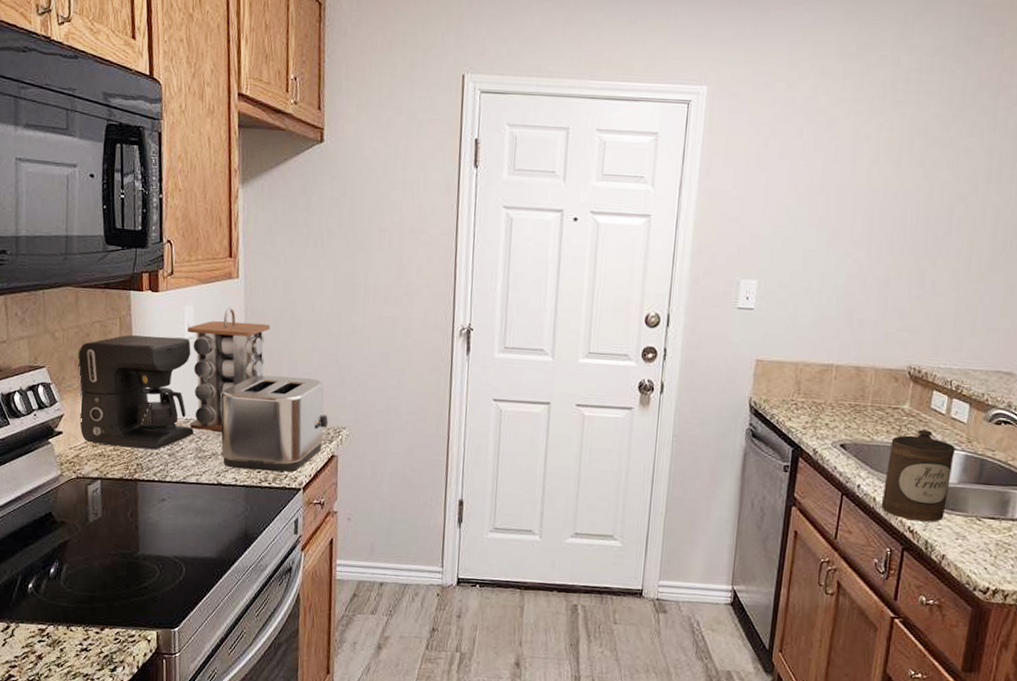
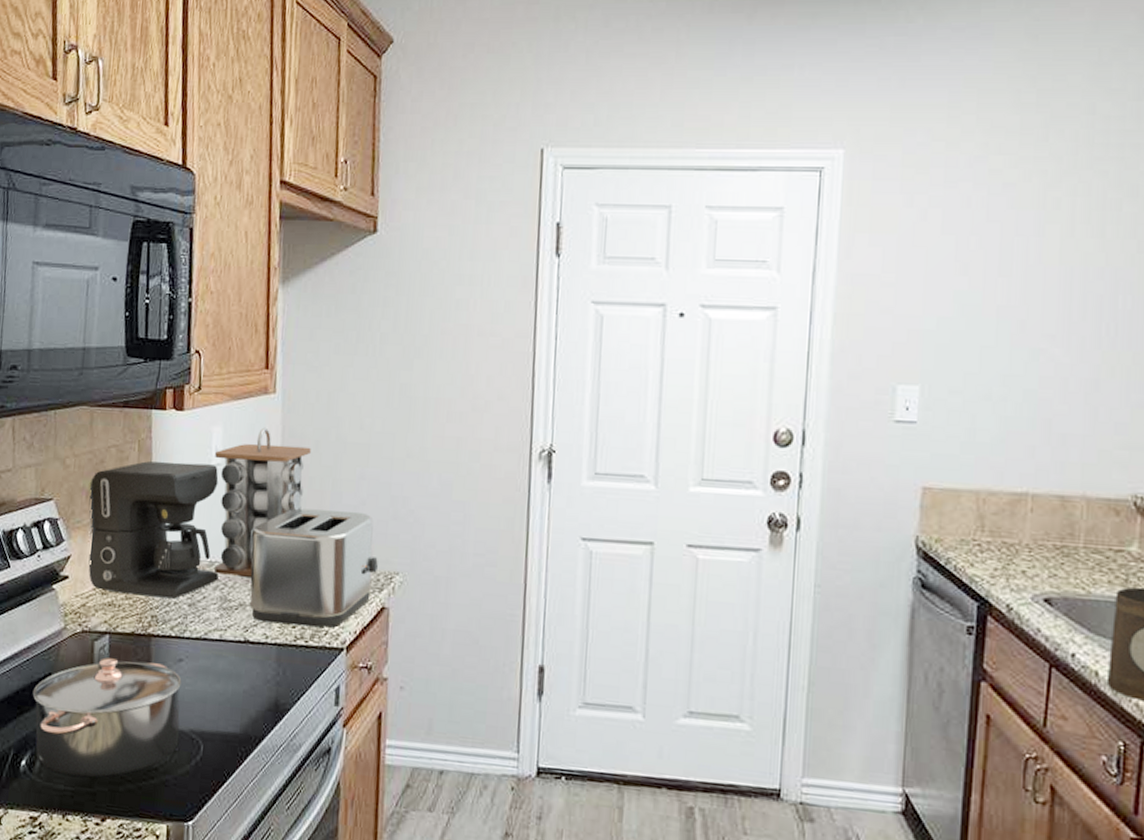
cooking pot: none [35,498,165,597] -> present [32,656,182,779]

